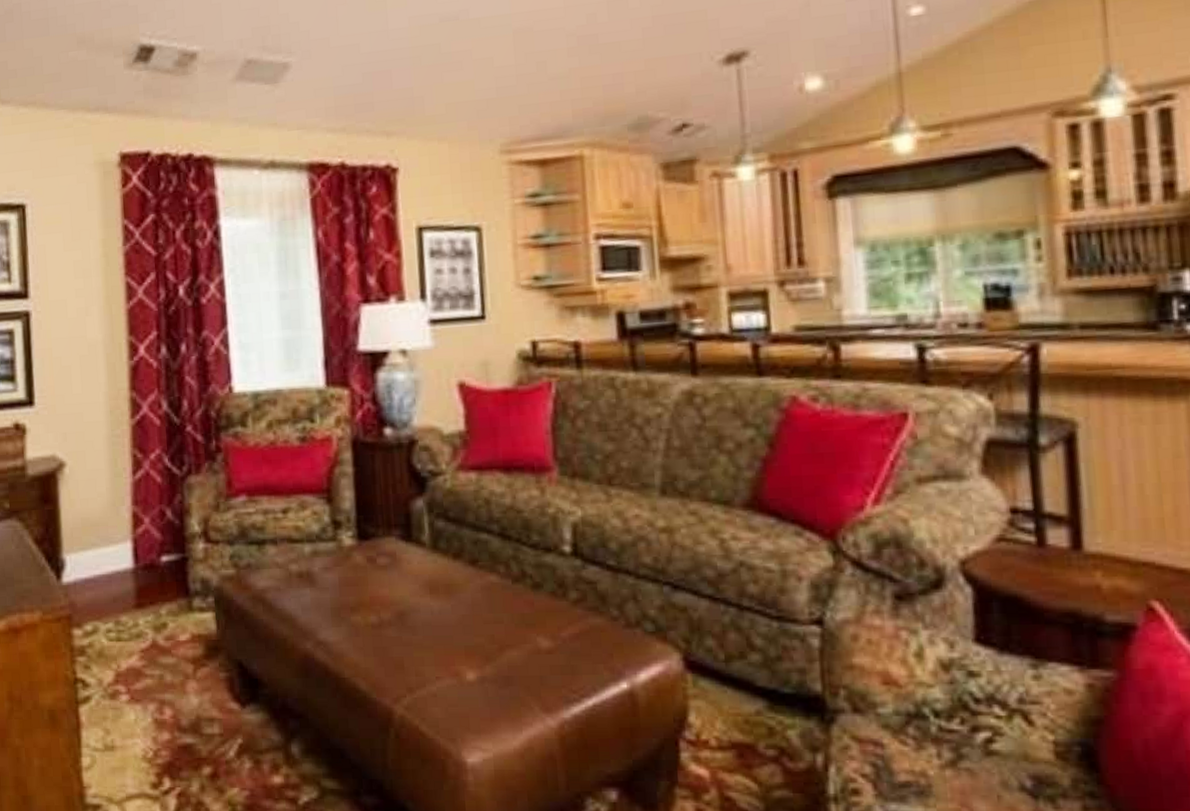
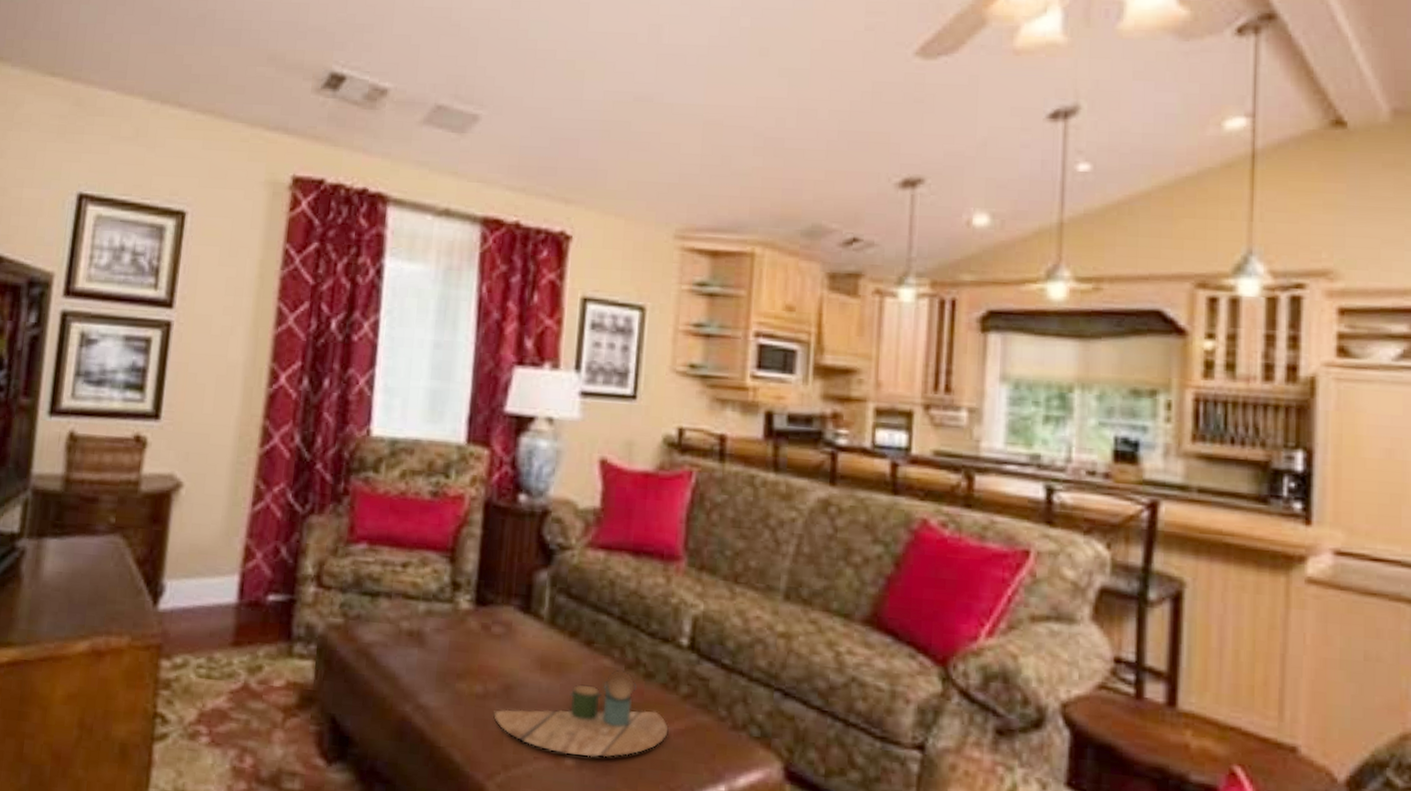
decorative tray: none [391,585,563,671] -> present [493,670,669,758]

